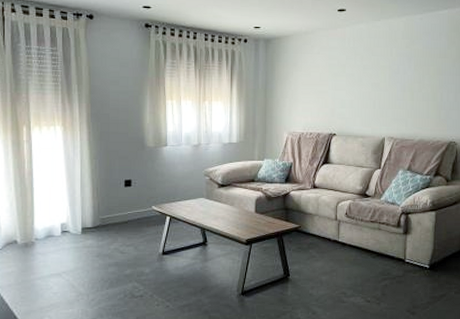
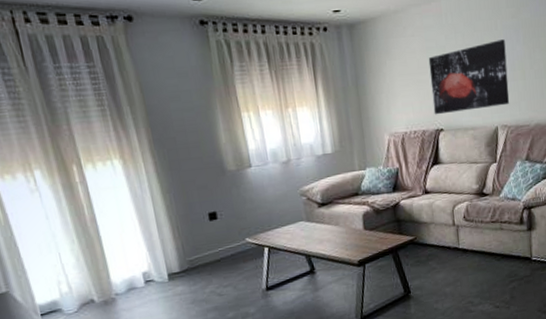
wall art: none [329,64,398,122] -> present [428,39,510,115]

